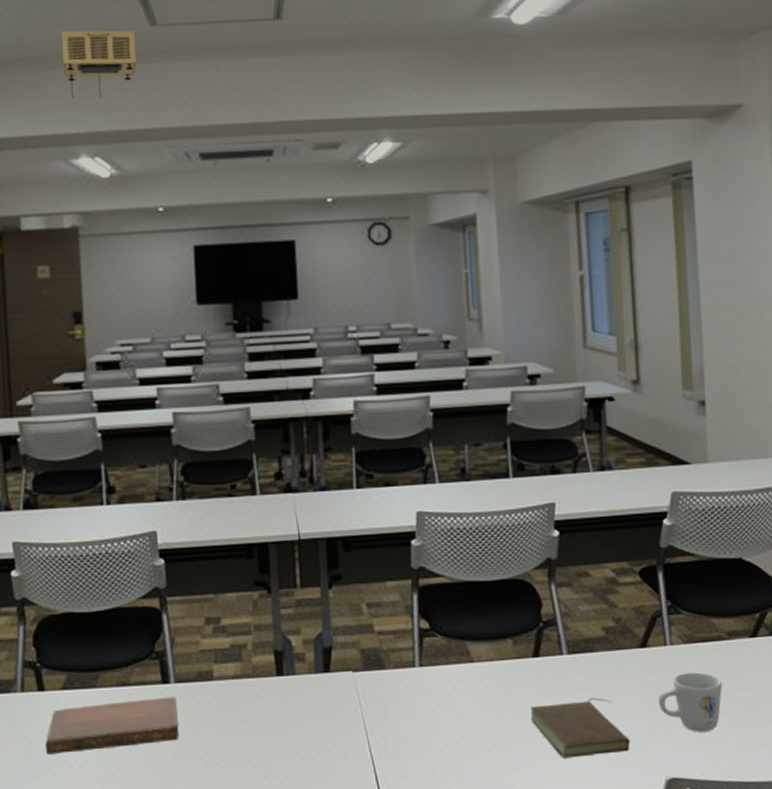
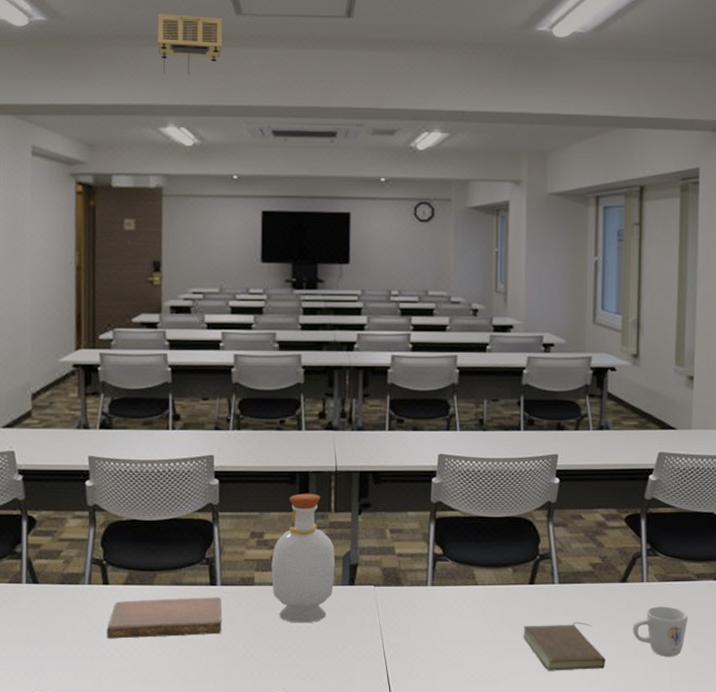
bottle: none [231,568,306,722] -> present [271,494,336,623]

